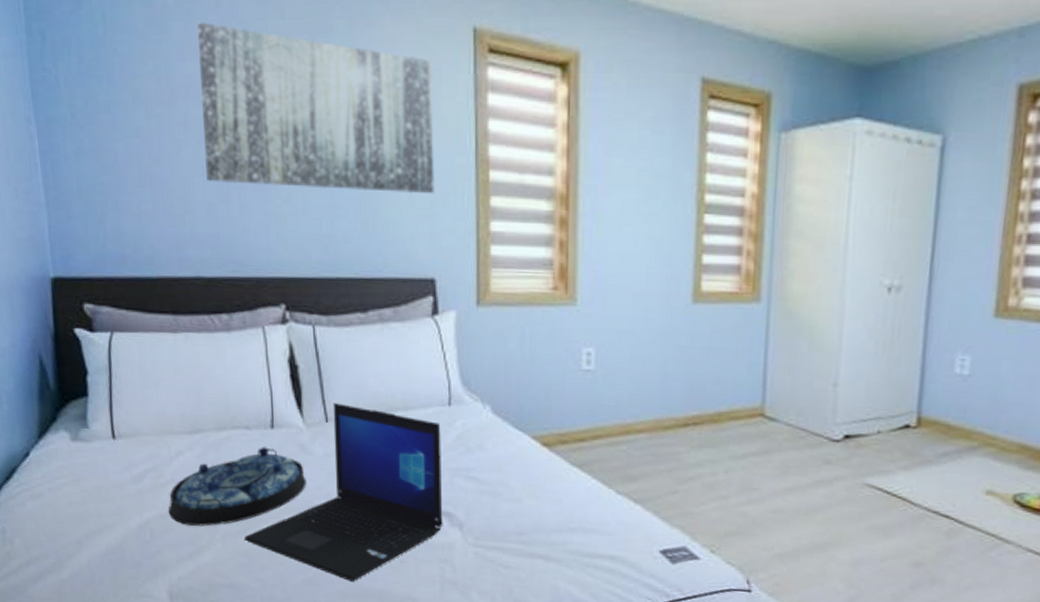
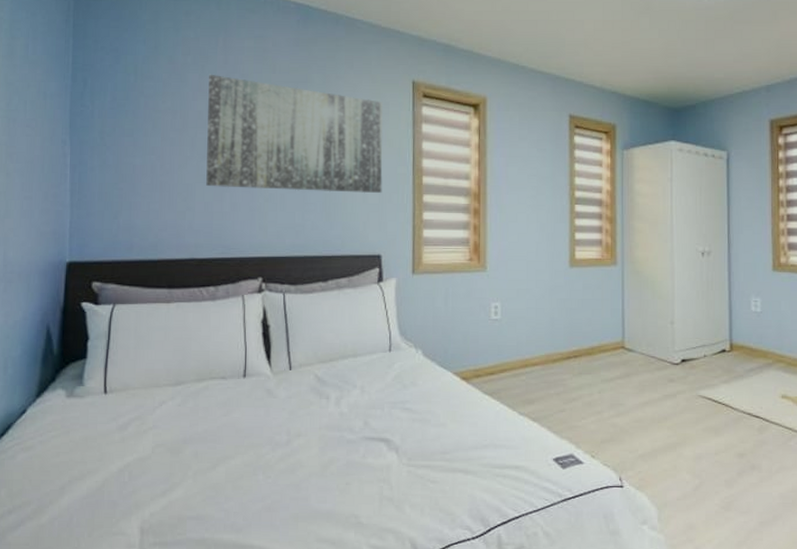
serving tray: present [168,447,306,527] -> none [147,393,270,466]
laptop: present [243,403,443,583] -> none [212,354,383,506]

